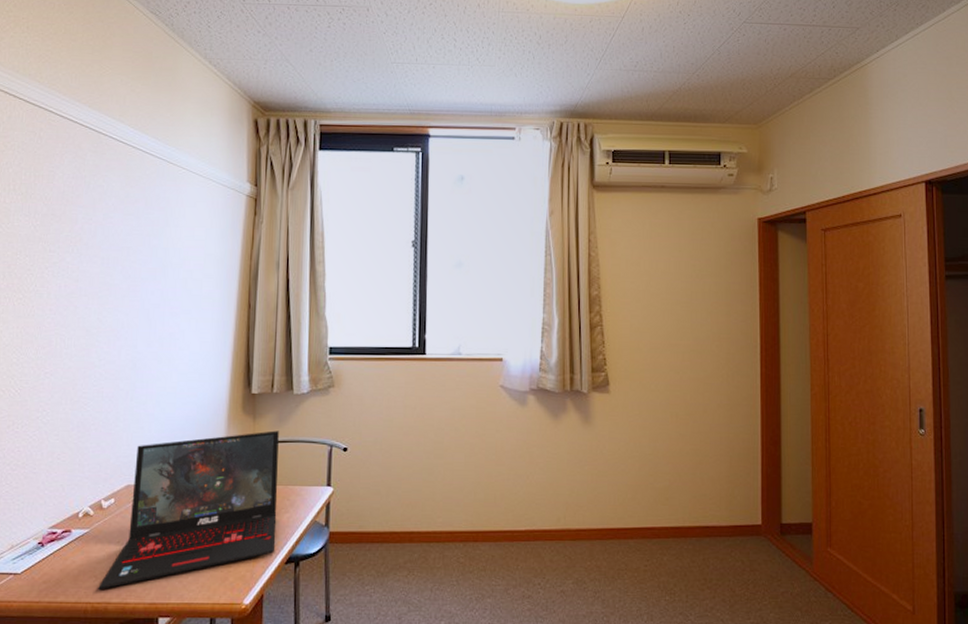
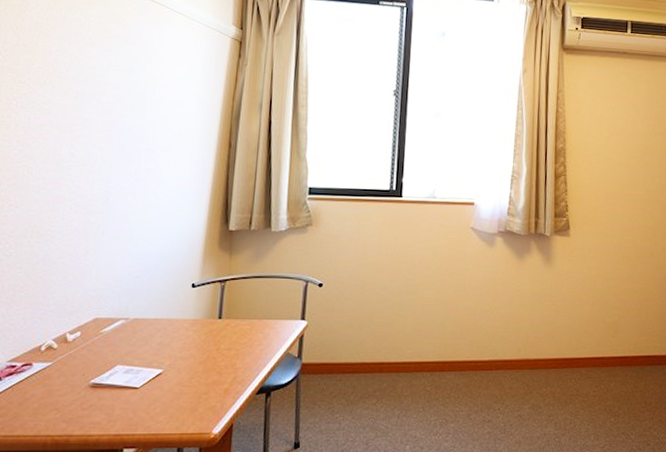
laptop: present [98,430,279,589] -> none [59,266,255,422]

